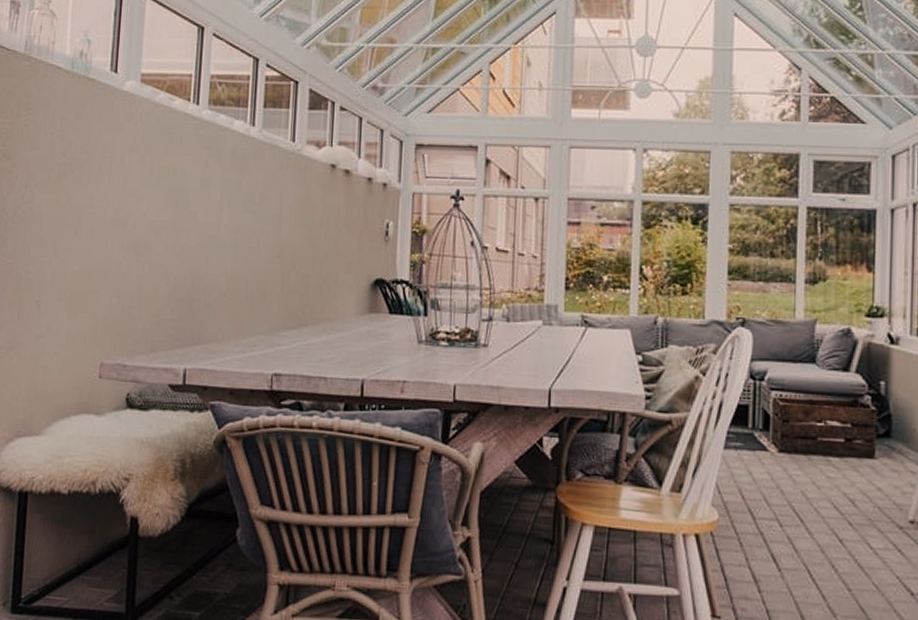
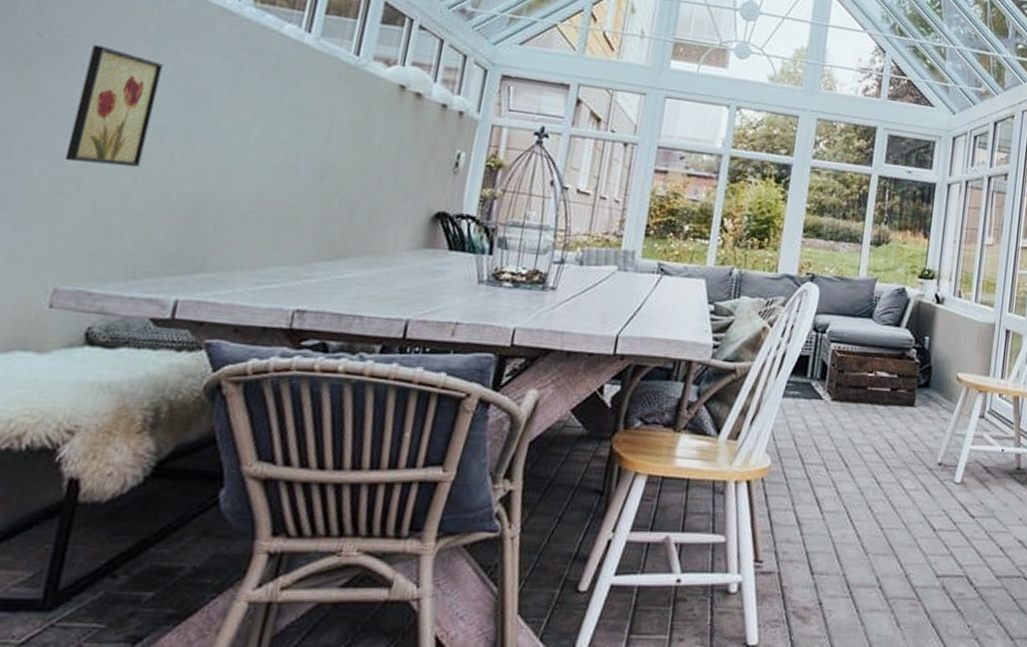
wall art: none [94,158,151,259] -> present [64,45,164,168]

